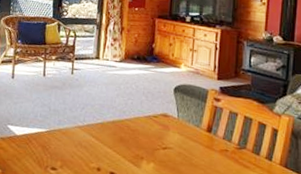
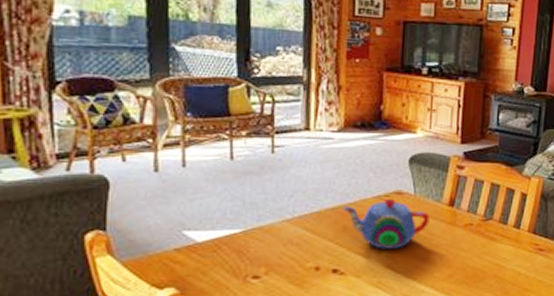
teapot: none [120,119,190,163] -> present [343,198,430,249]

